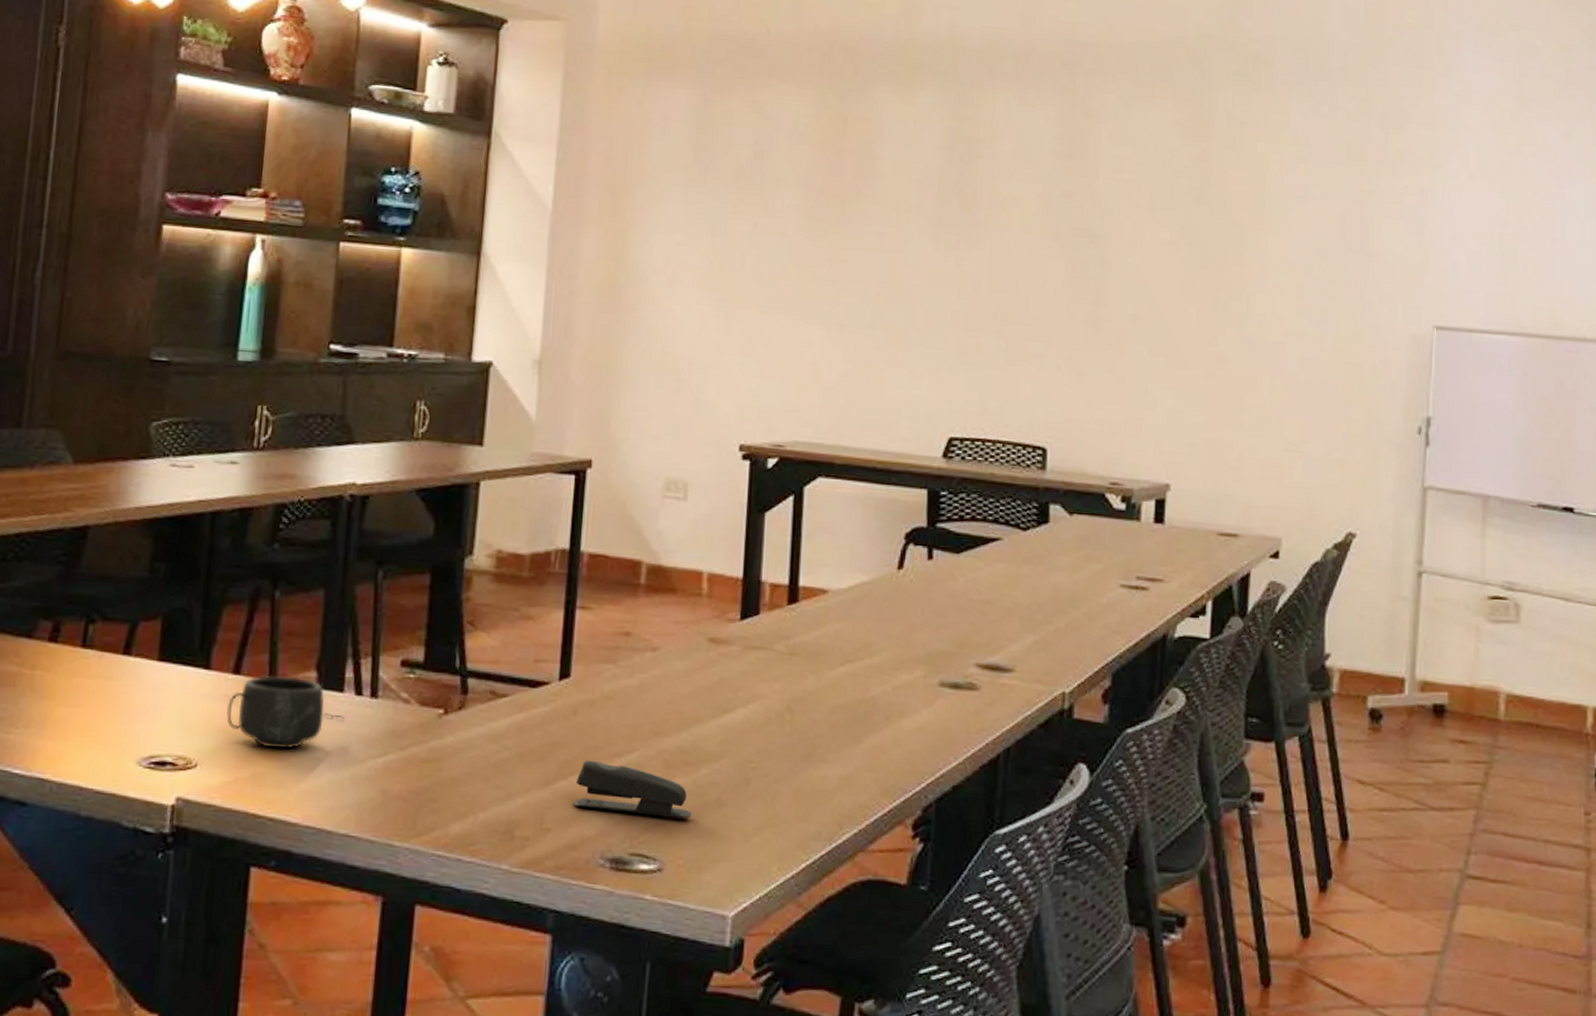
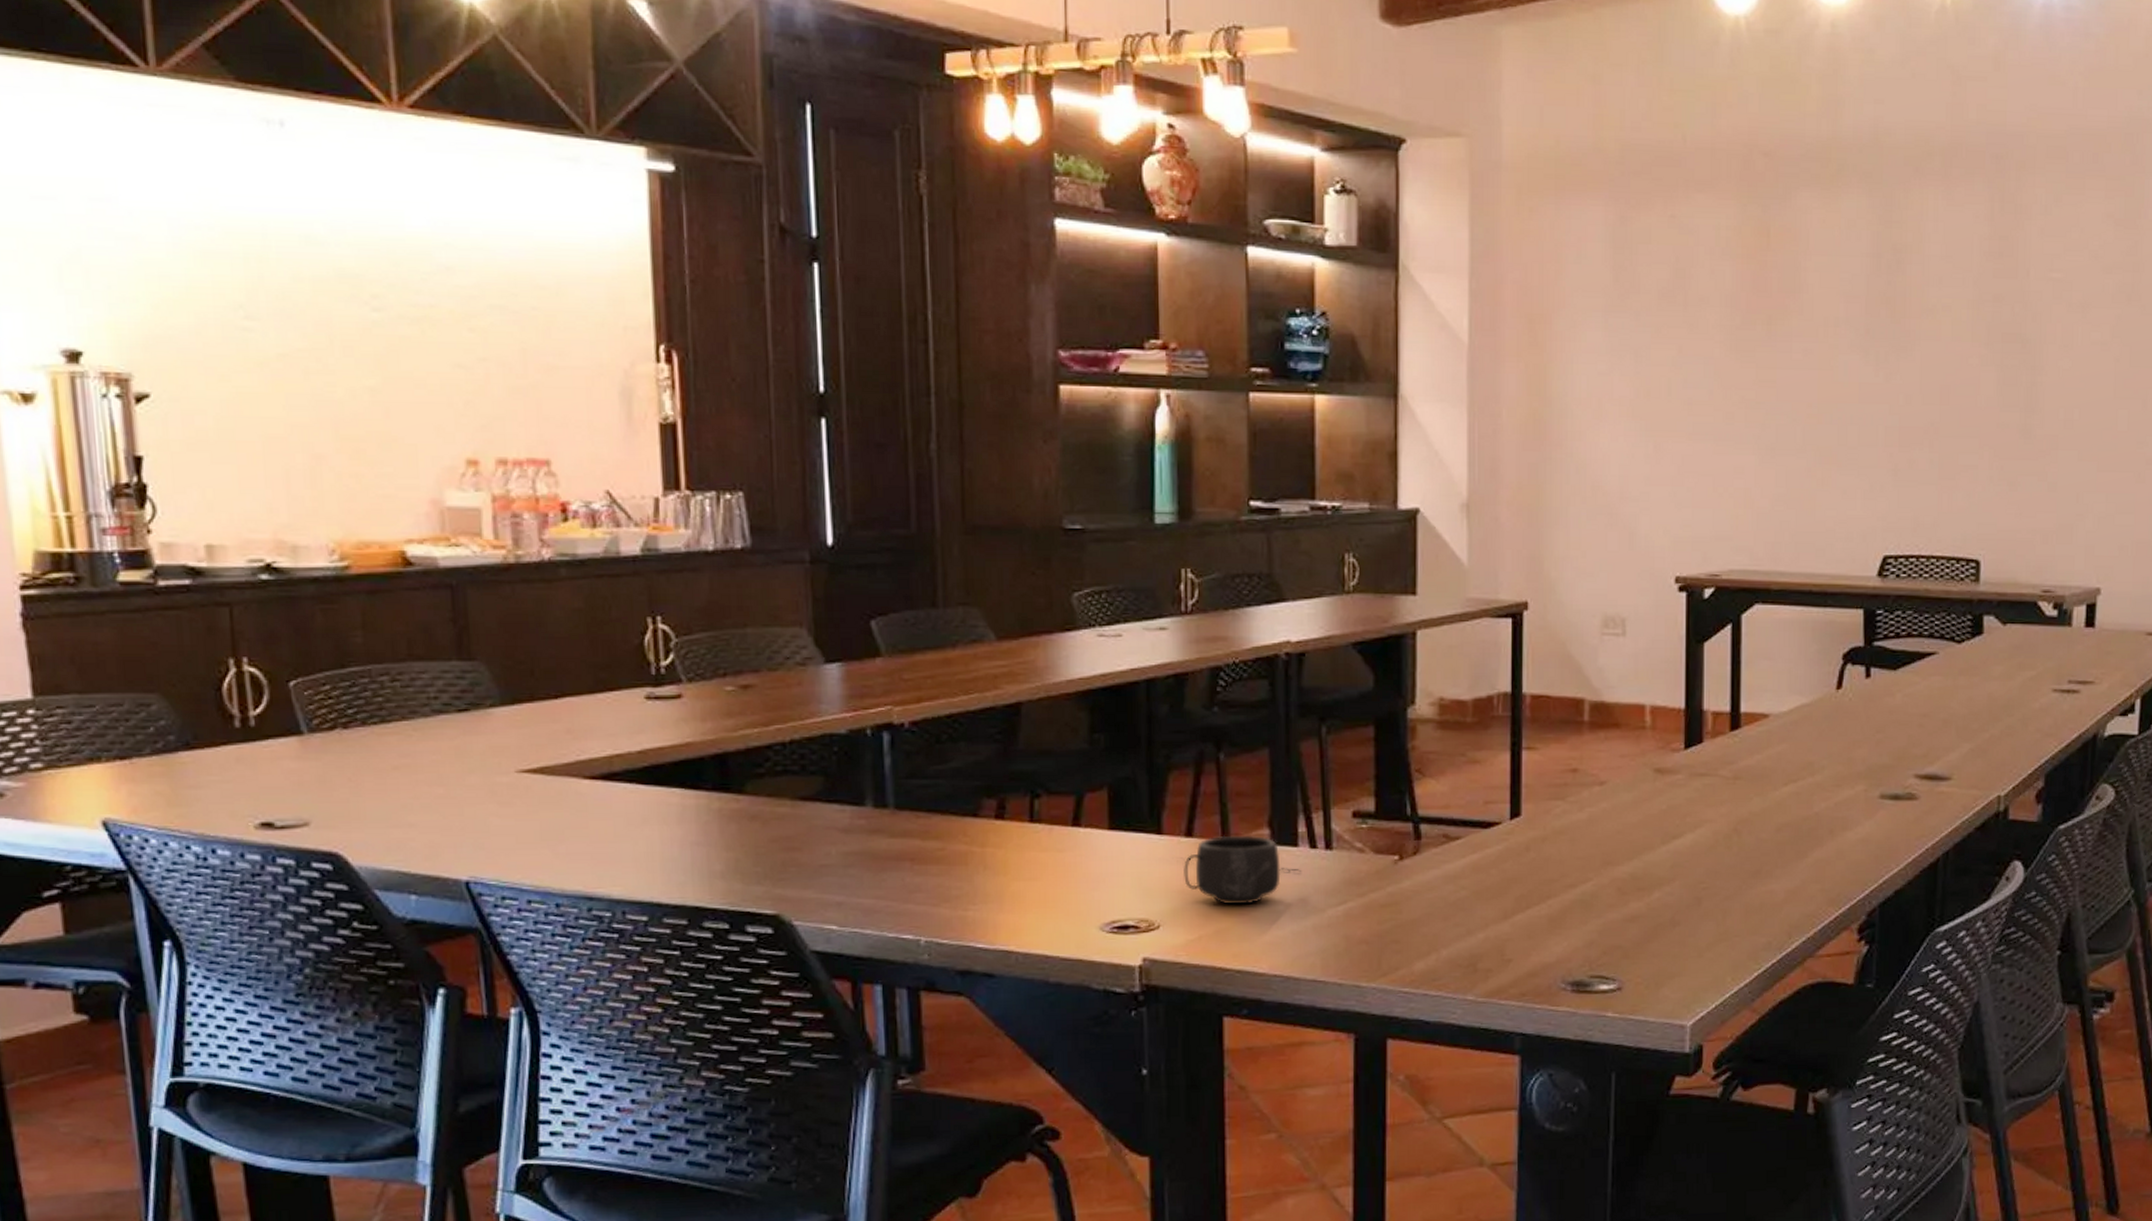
stapler: present [574,760,692,819] -> none [1533,892,1647,940]

